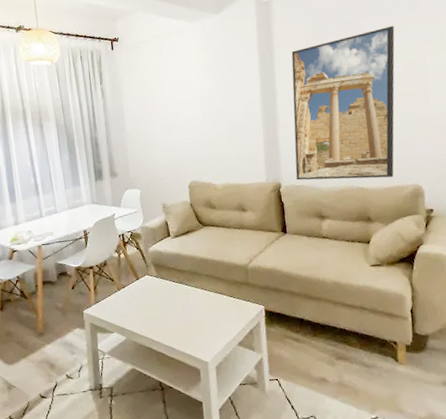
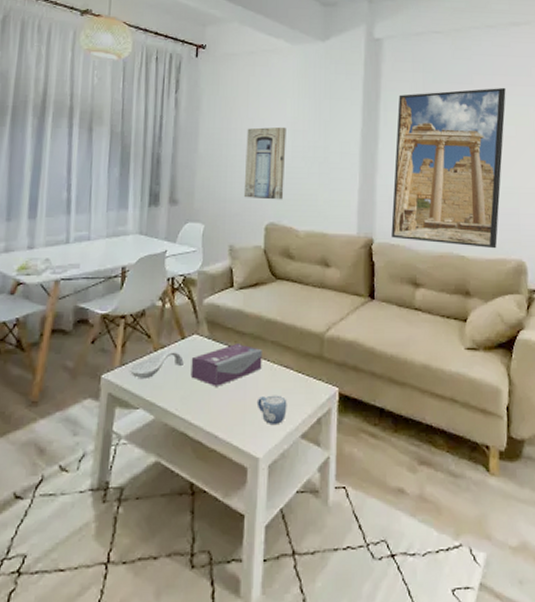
spoon rest: none [102,289,141,312] -> present [129,350,184,380]
tissue box: none [146,279,201,313] -> present [190,344,262,386]
wall art: none [162,98,201,164] -> present [243,126,286,200]
mug: none [200,315,225,337] -> present [256,395,287,424]

